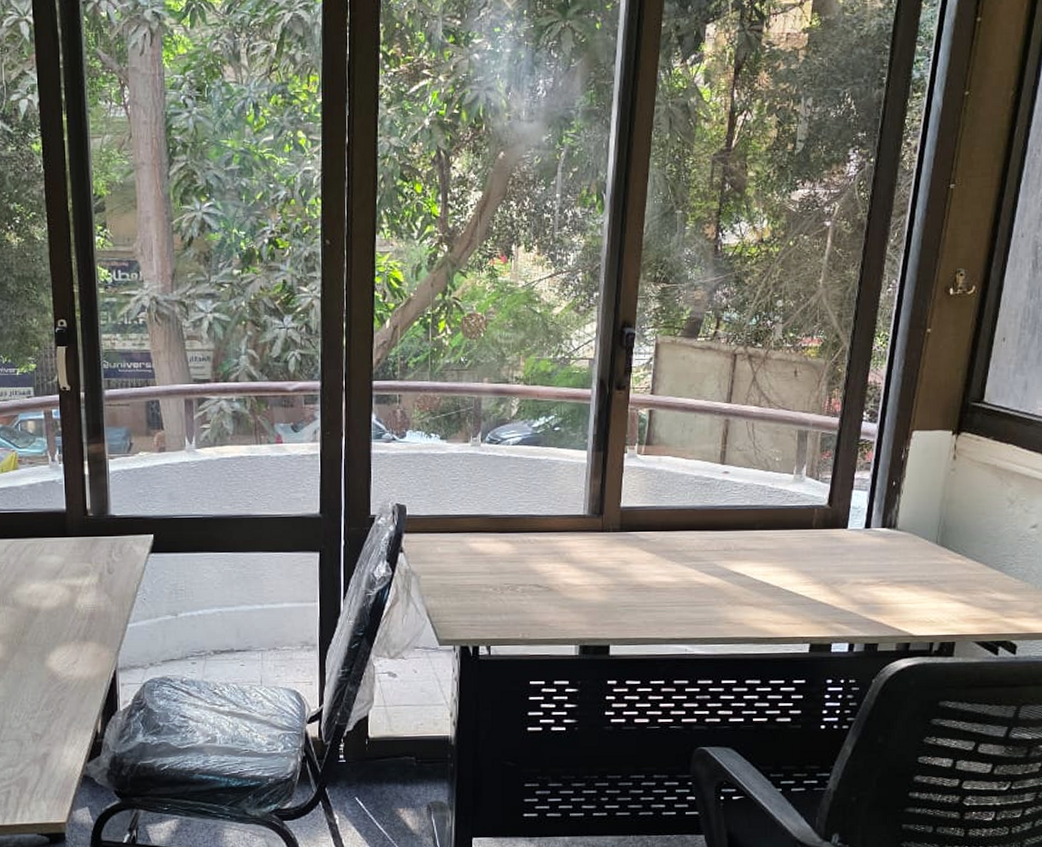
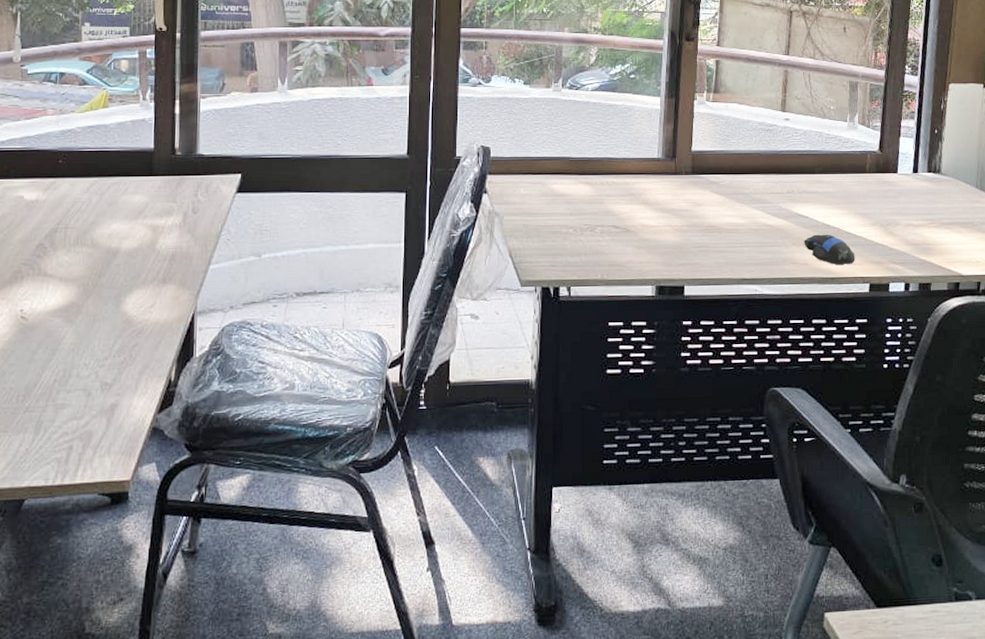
computer mouse: none [740,593,796,625] -> present [804,234,855,265]

